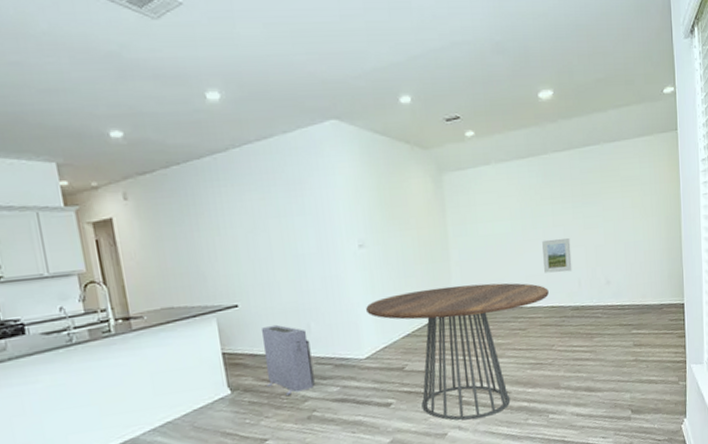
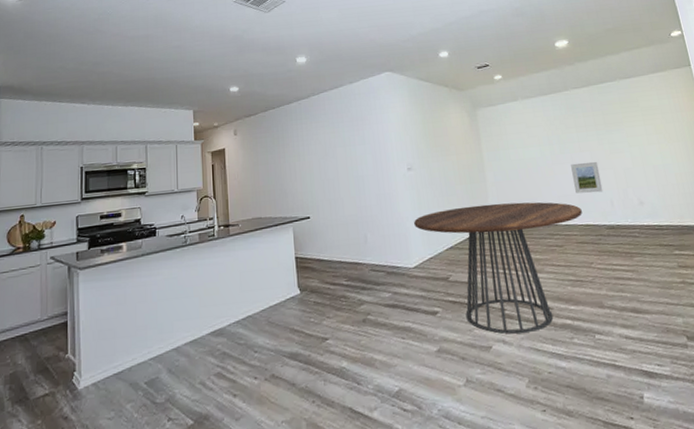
air purifier: present [260,324,315,395] -> none [327,234,370,298]

